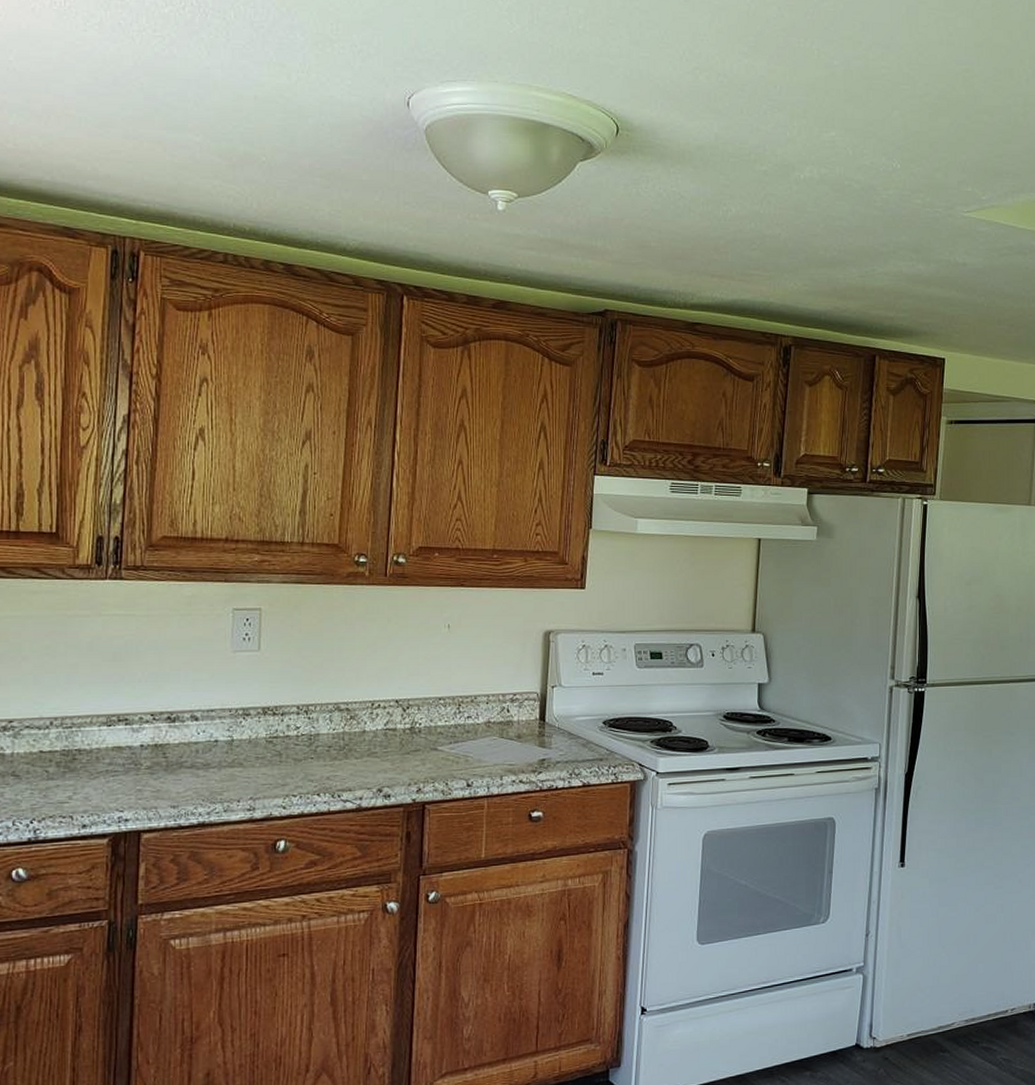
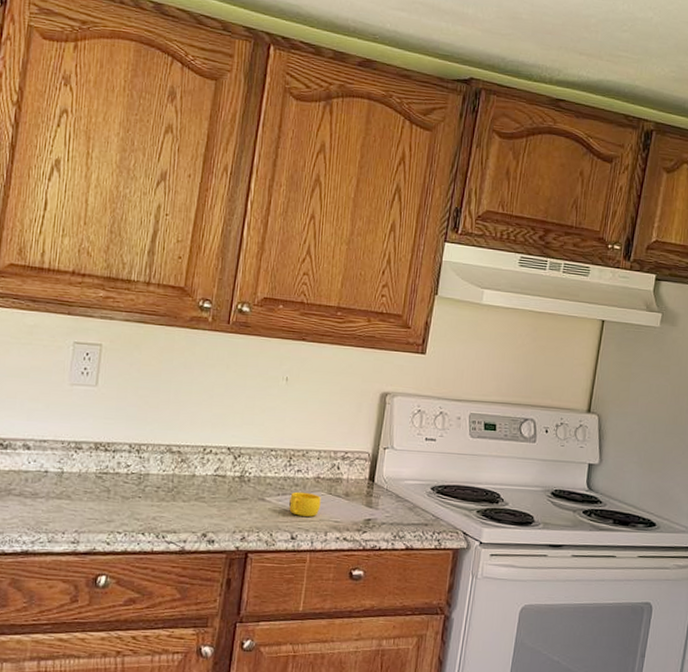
cup: none [461,738,494,762] -> present [288,491,321,517]

